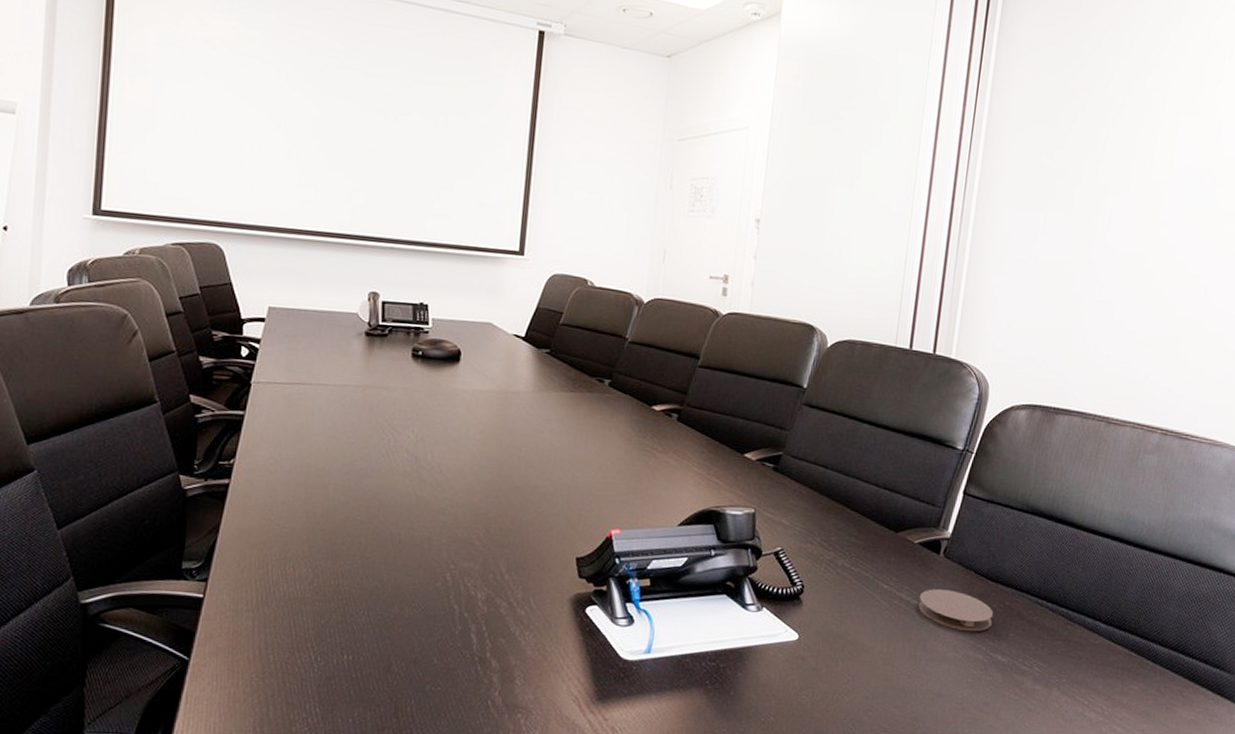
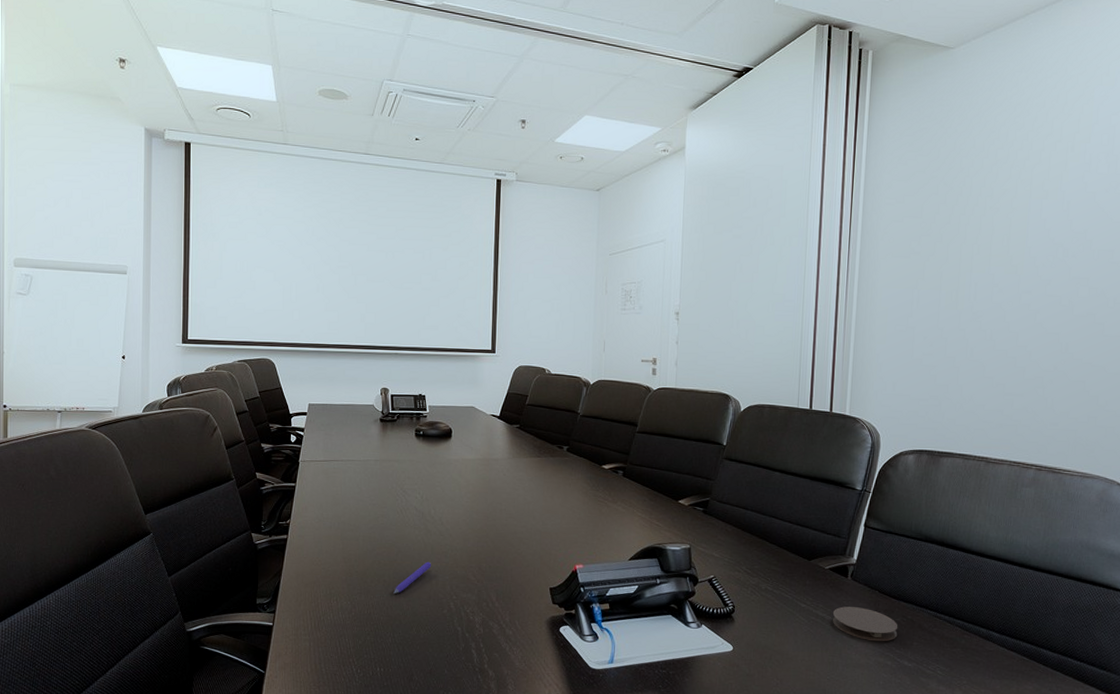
pen: none [371,519,425,560] -> present [393,561,432,594]

